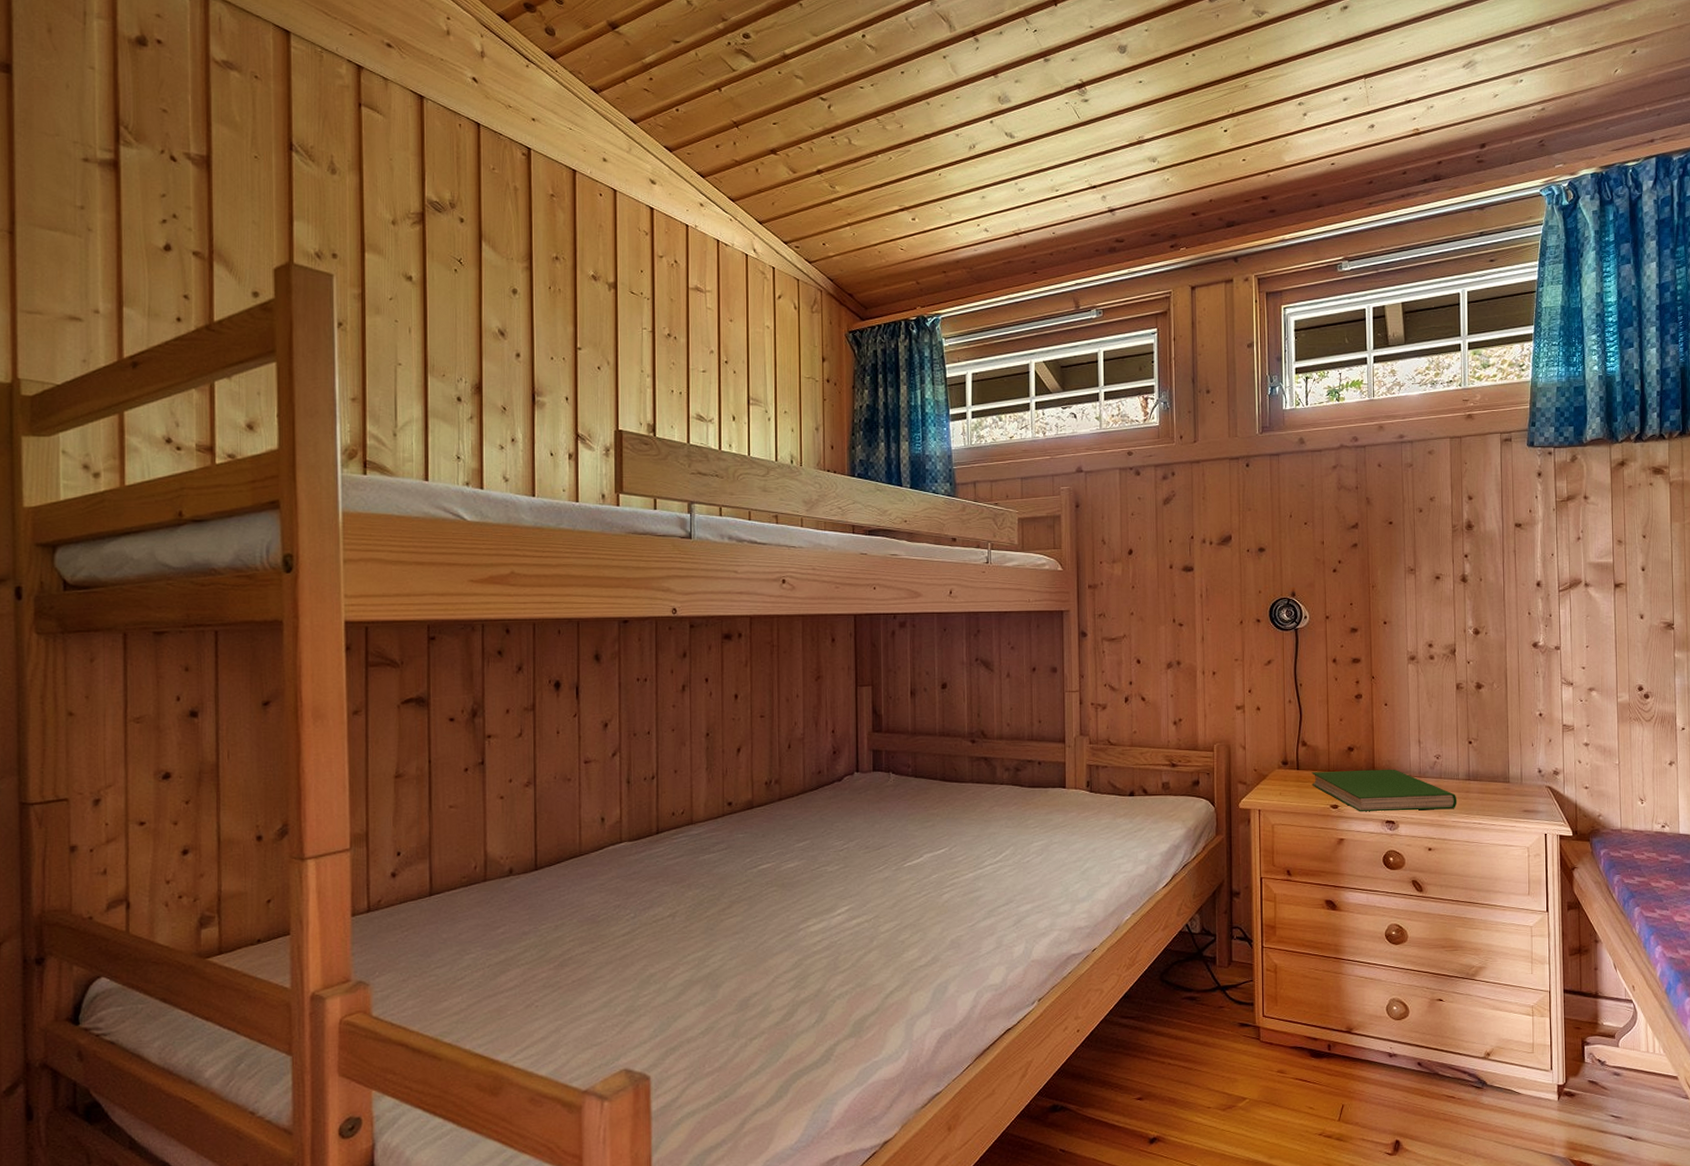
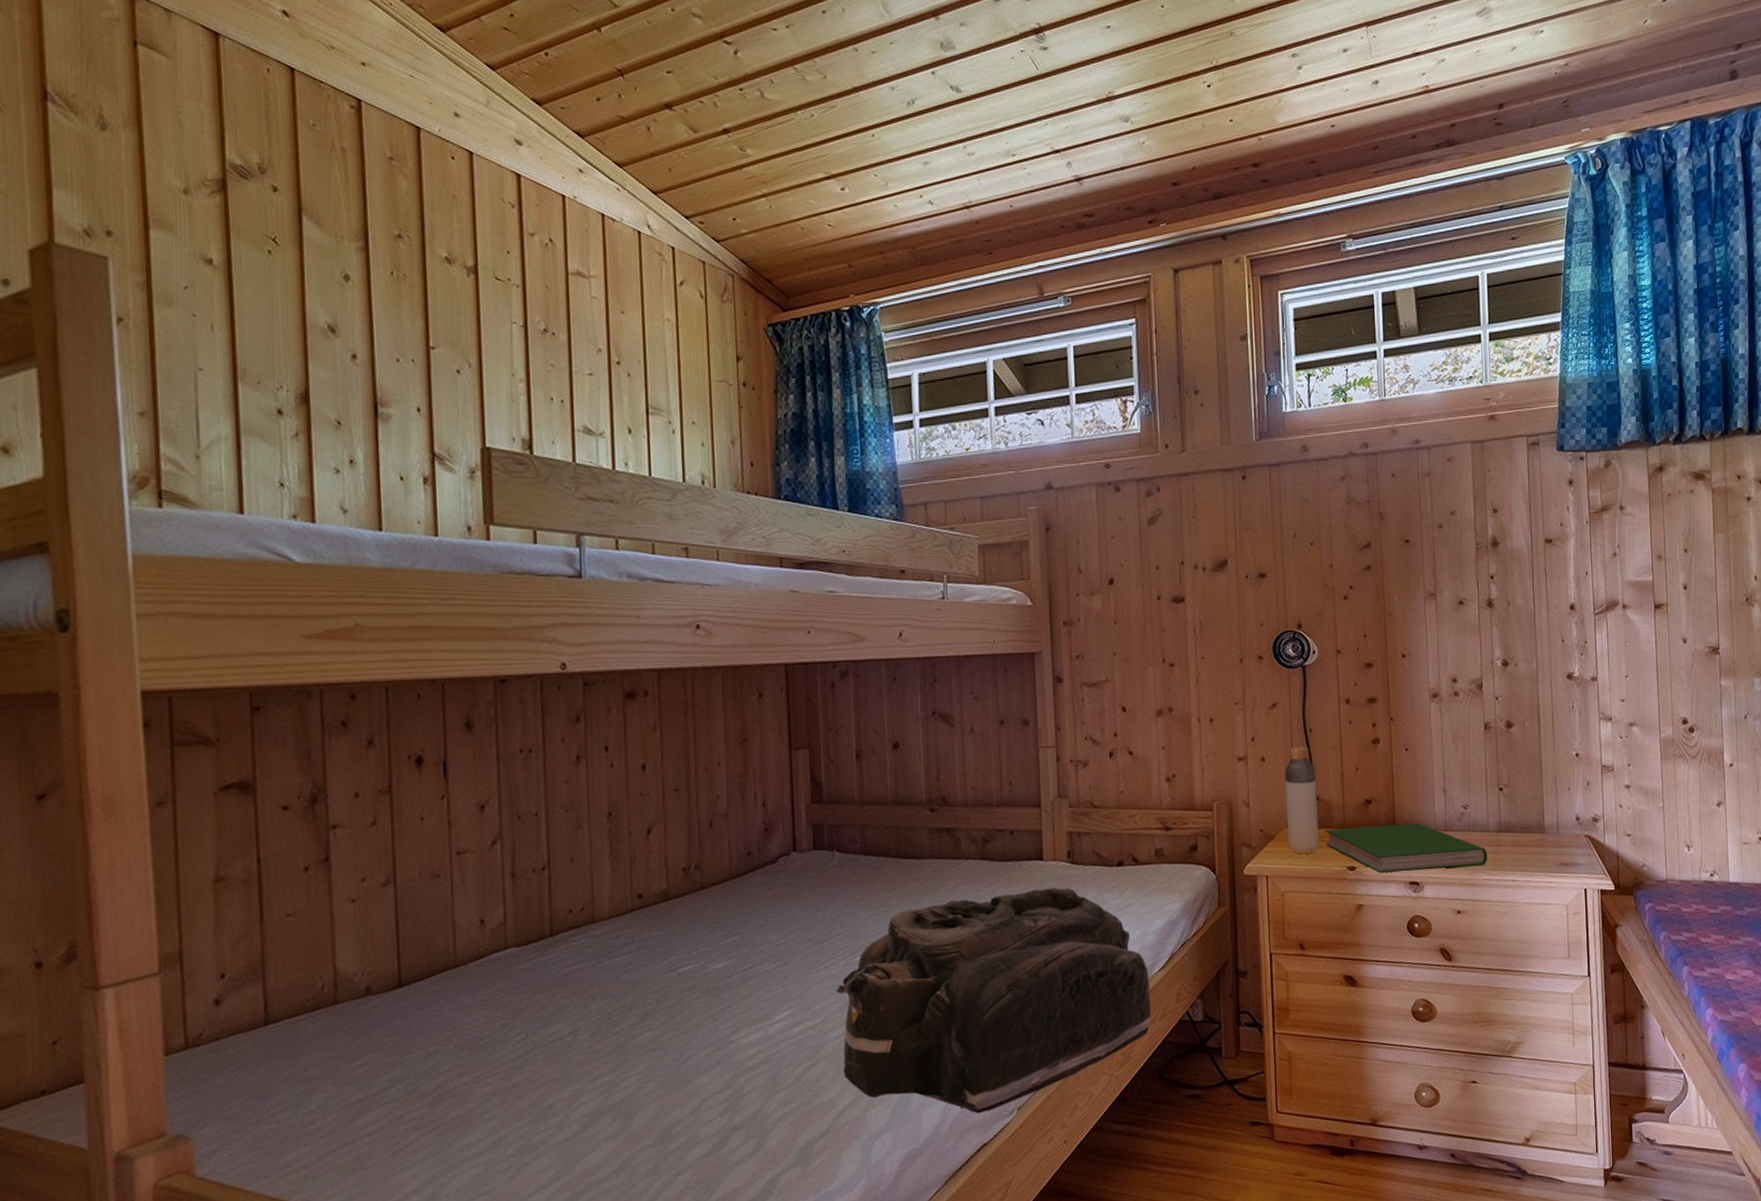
duffel bag: none [888,812,1156,1003] -> present [836,888,1152,1114]
bottle: none [1277,698,1306,793] -> present [1285,746,1319,855]

